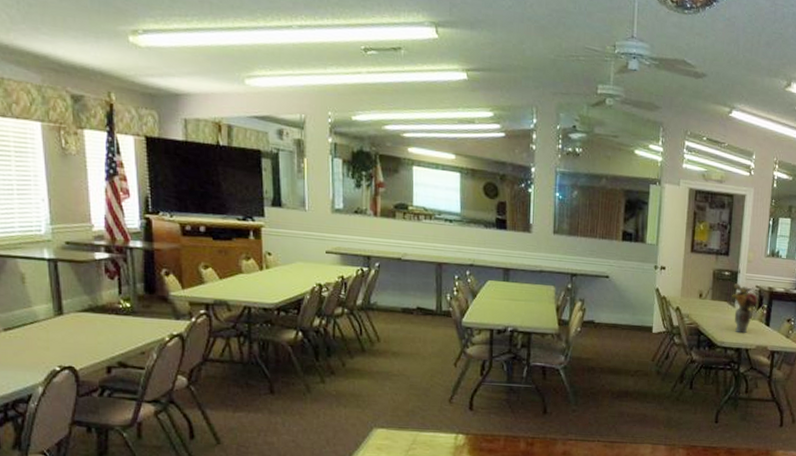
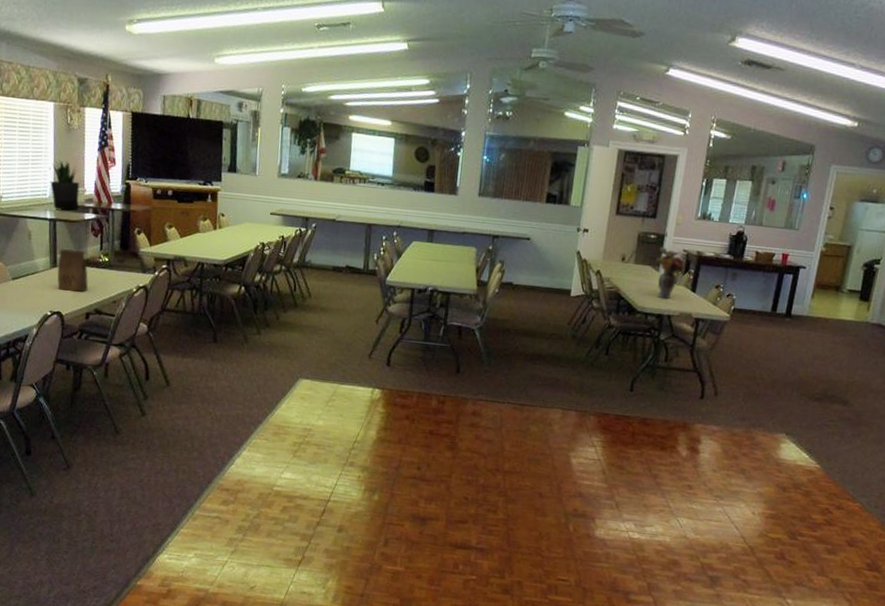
planter: none [44,191,86,250] -> present [50,160,80,211]
paper bag: none [63,292,108,344] -> present [56,248,89,293]

